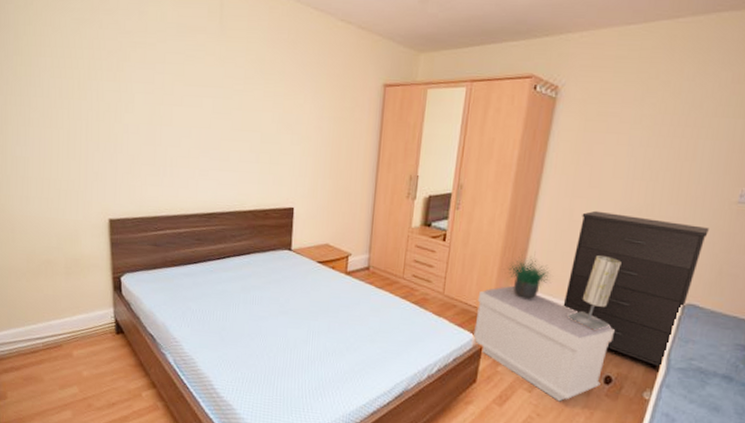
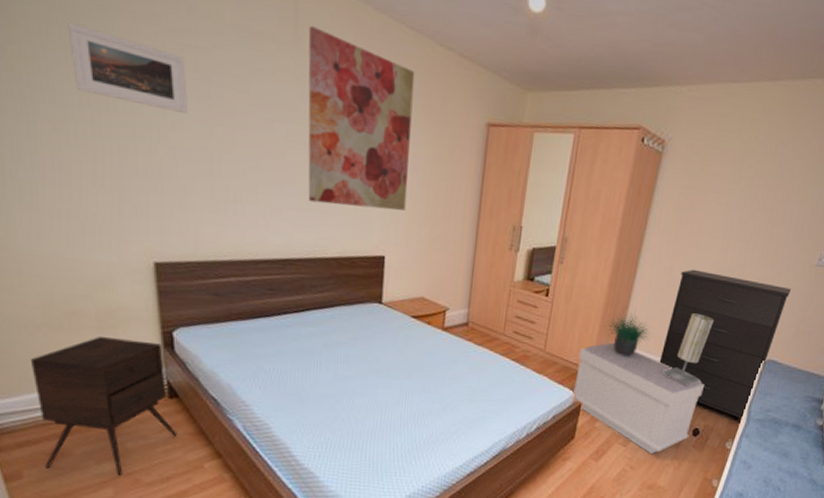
side table: none [17,281,122,400] -> present [30,337,177,476]
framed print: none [54,34,138,97] -> present [67,21,188,114]
wall art: none [229,16,319,167] -> present [308,25,415,211]

